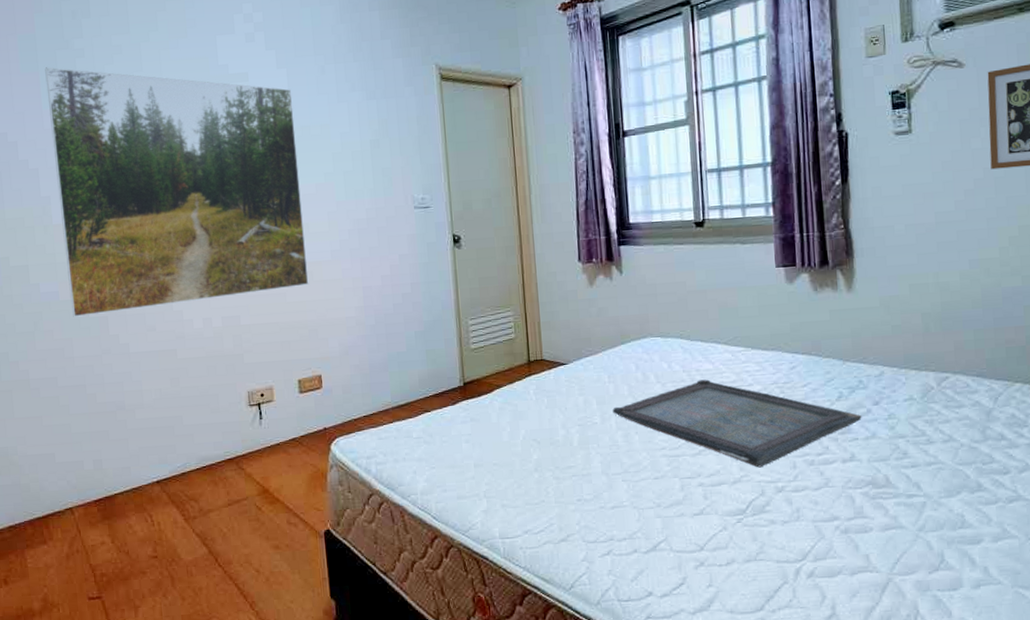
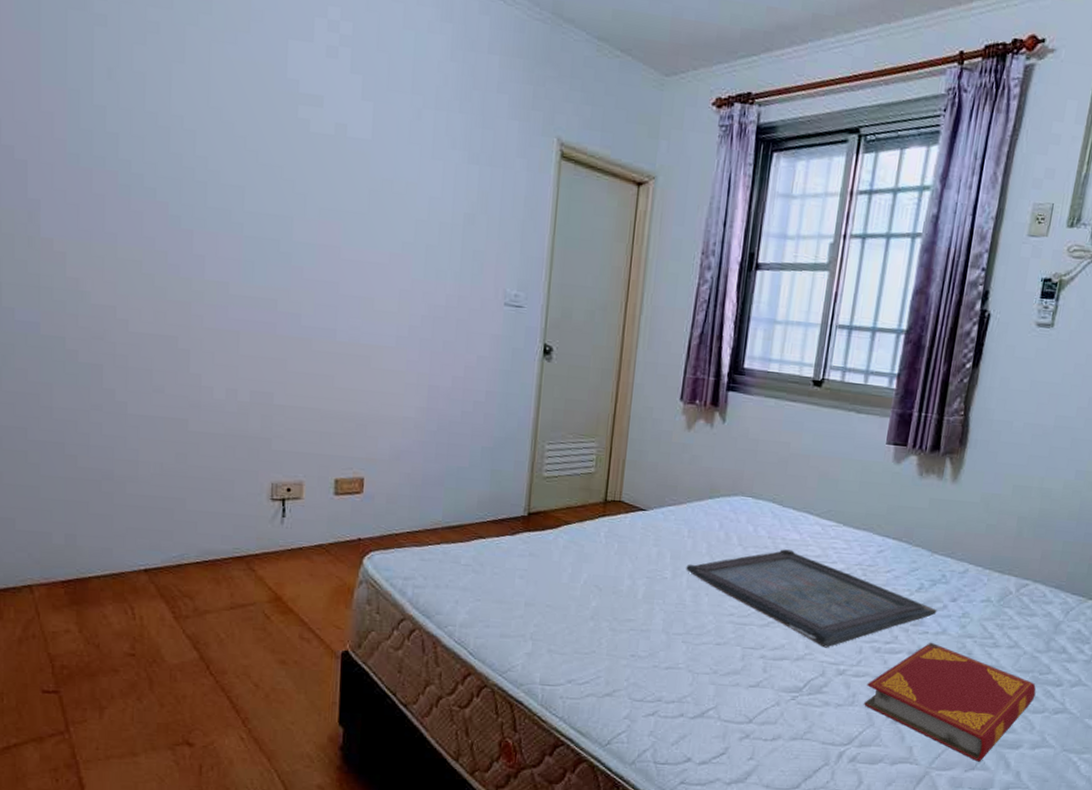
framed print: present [45,67,309,317] -> none [49,28,376,372]
hardback book: none [808,447,984,562] -> present [864,642,1036,762]

